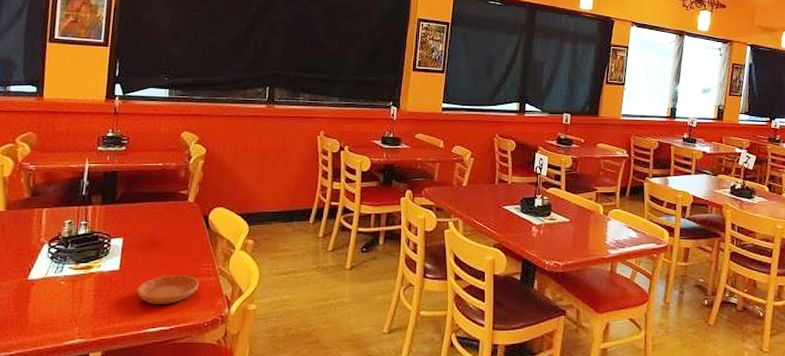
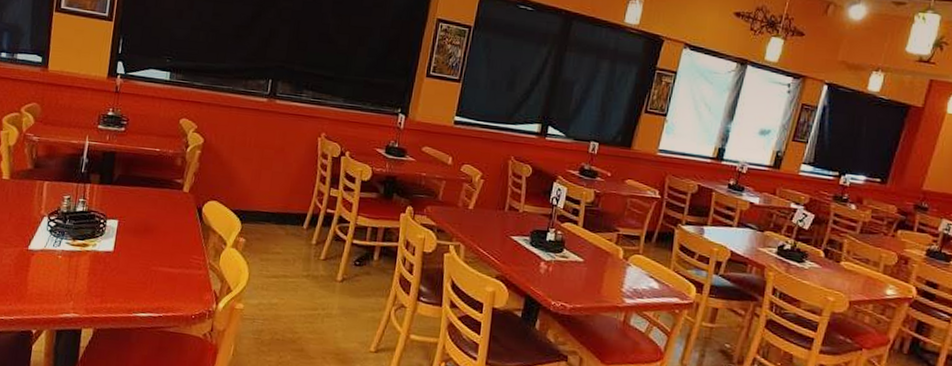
saucer: present [137,275,199,304] -> none [129,262,189,292]

